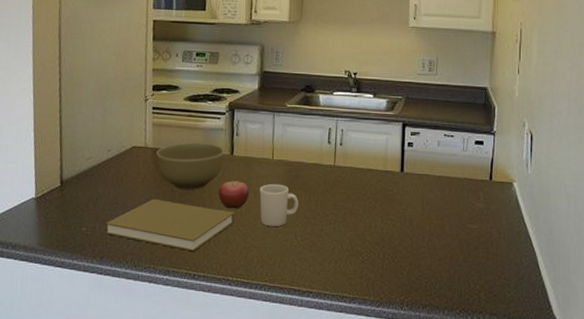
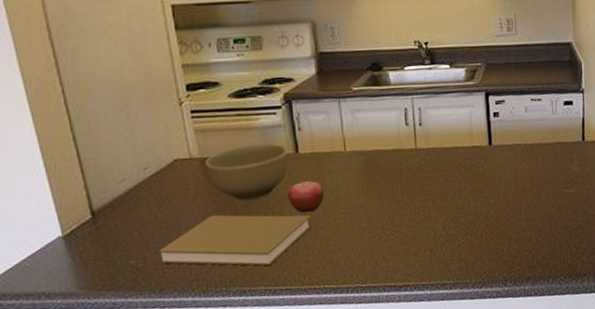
mug: present [259,183,299,227] -> none [335,177,382,226]

